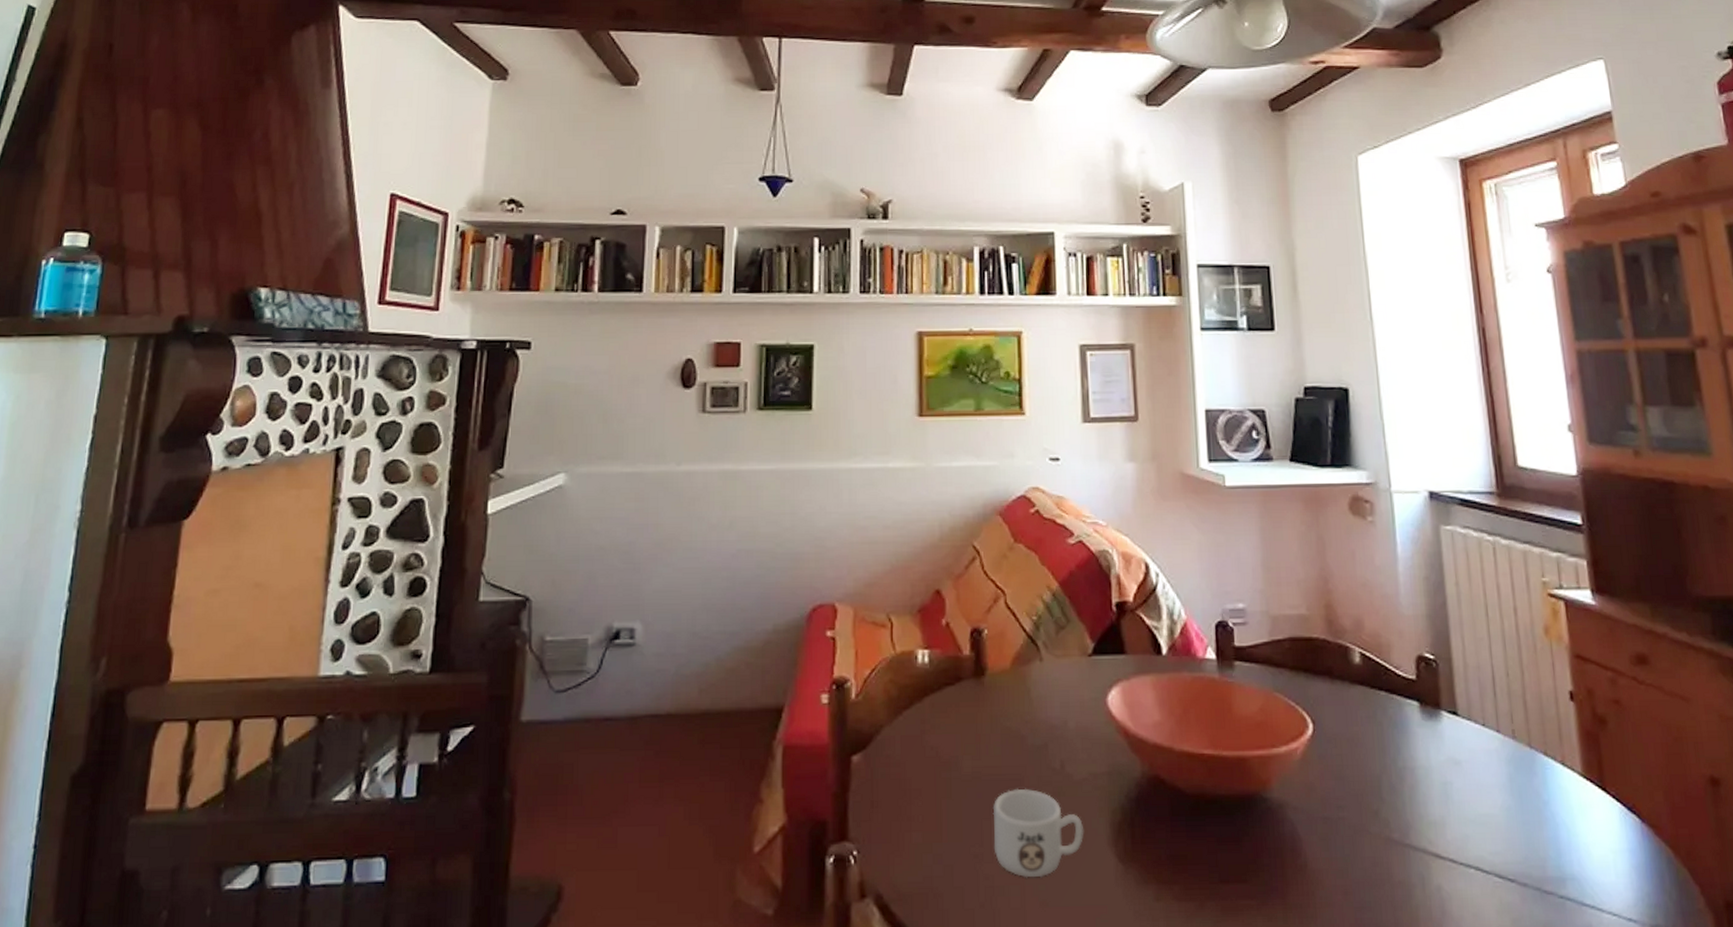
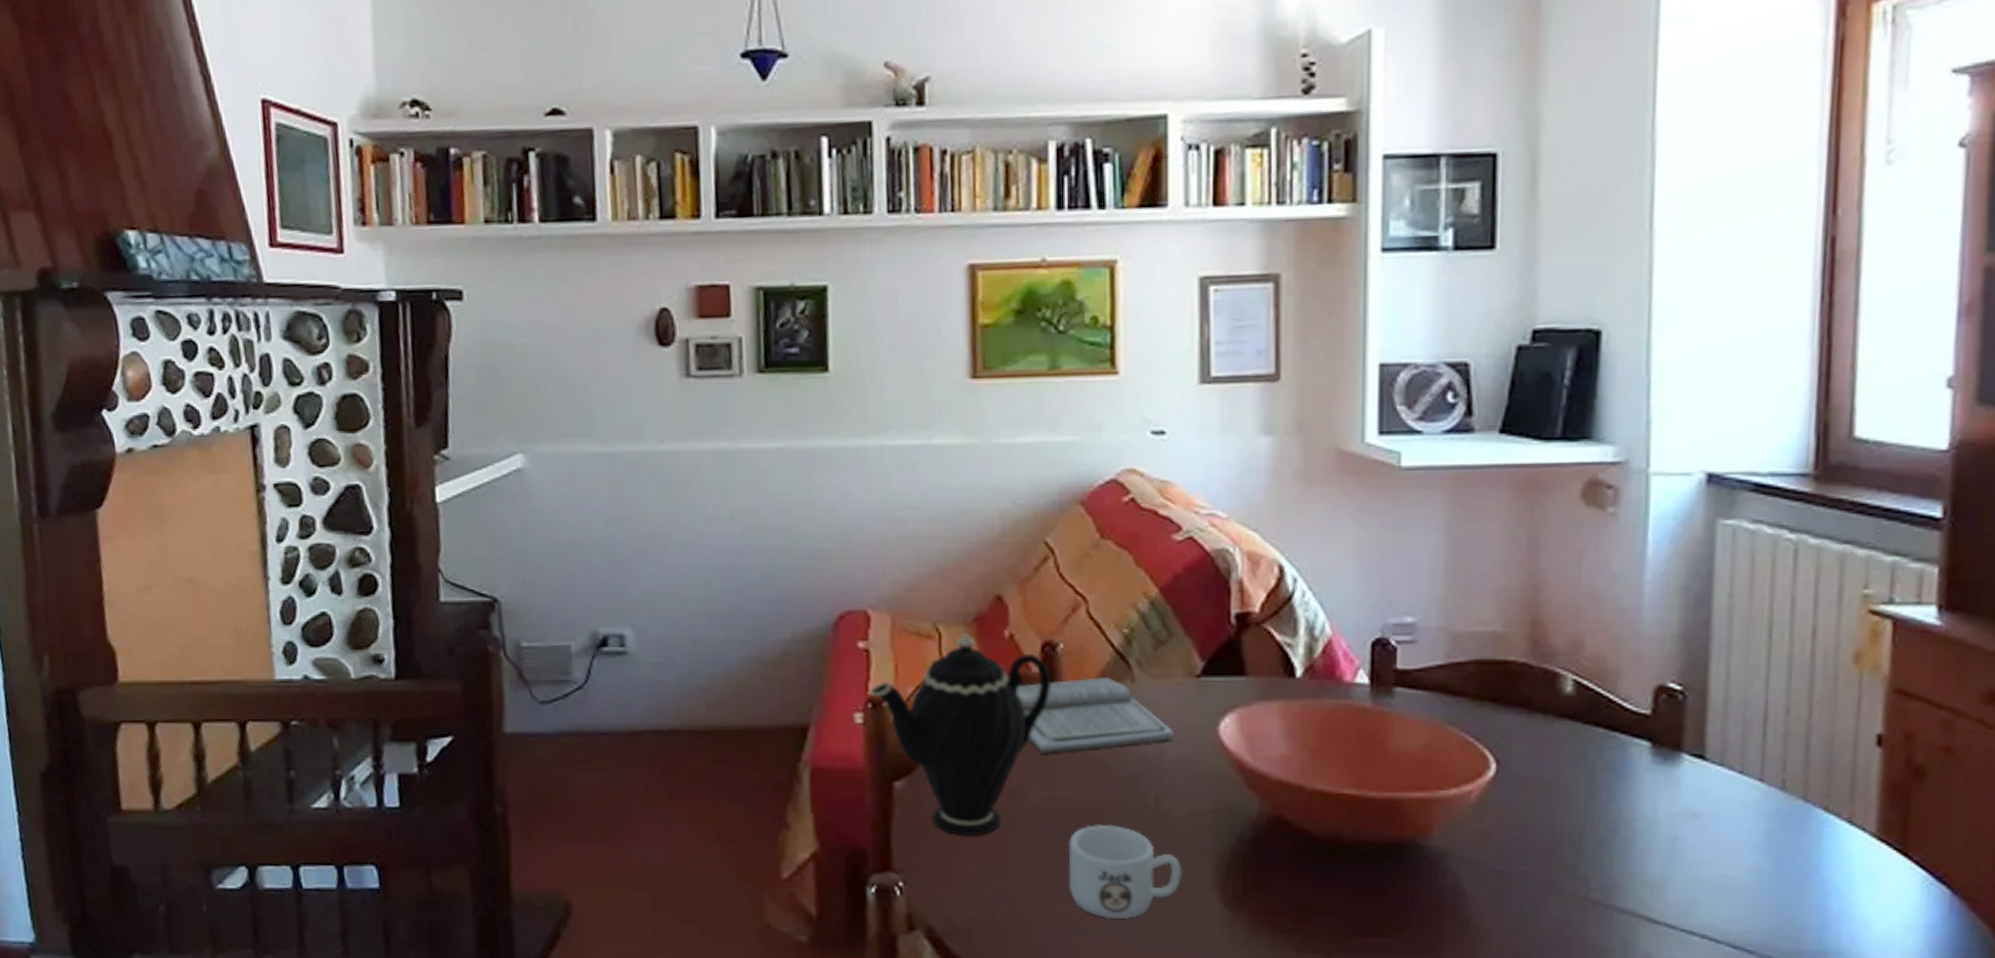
teapot: none [834,622,978,805] -> present [868,633,1050,837]
book: none [952,658,1074,726] -> present [1017,677,1174,753]

